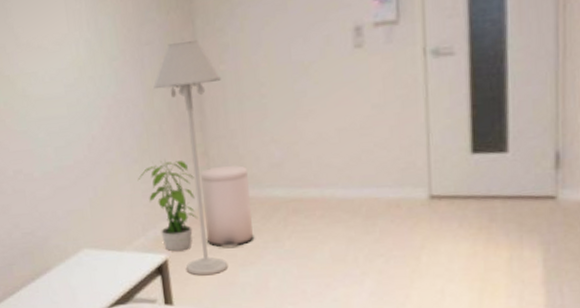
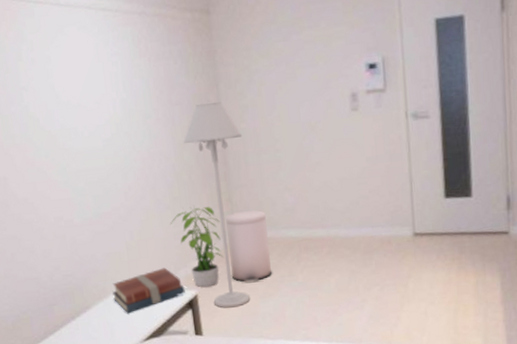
books: none [74,228,154,277] -> present [112,267,185,313]

